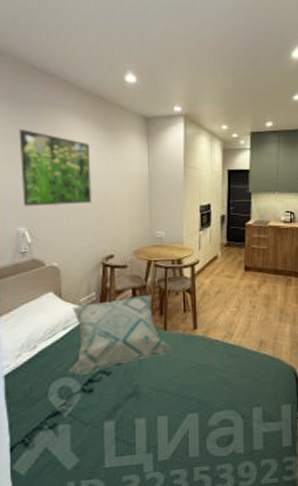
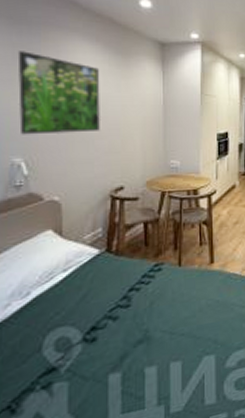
decorative pillow: present [69,295,172,375] -> none [68,228,187,323]

